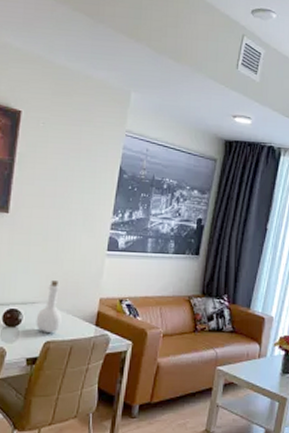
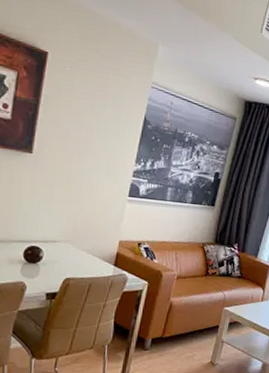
bottle: present [36,280,62,333] -> none [56,221,82,270]

